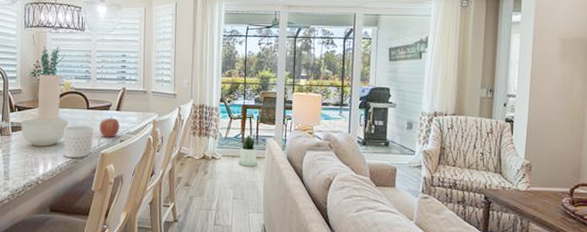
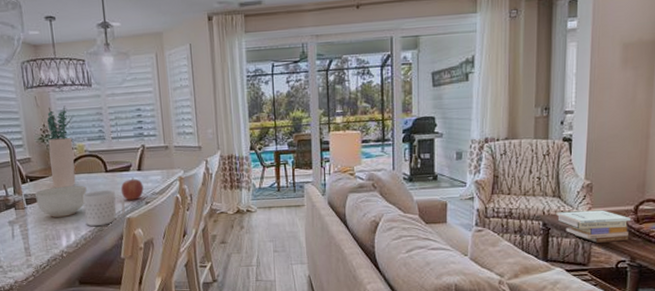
planter: present [238,135,258,167] -> none [276,183,297,217]
books: none [497,187,568,221] -> present [556,210,632,243]

